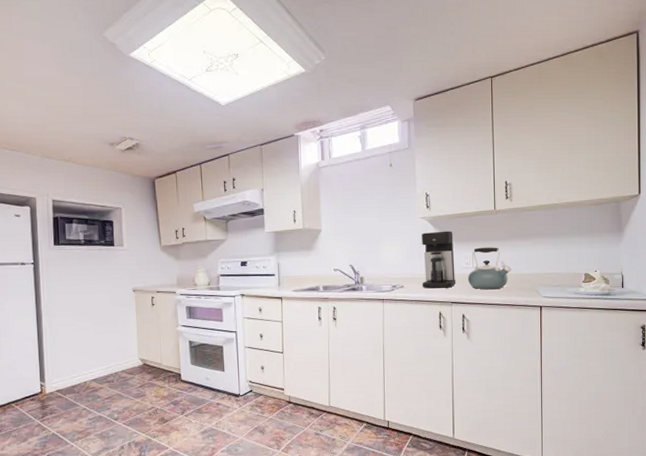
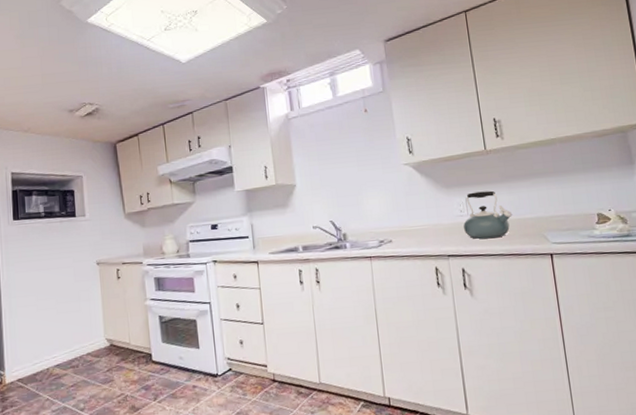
coffee maker: present [422,231,456,289] -> none [407,176,451,241]

